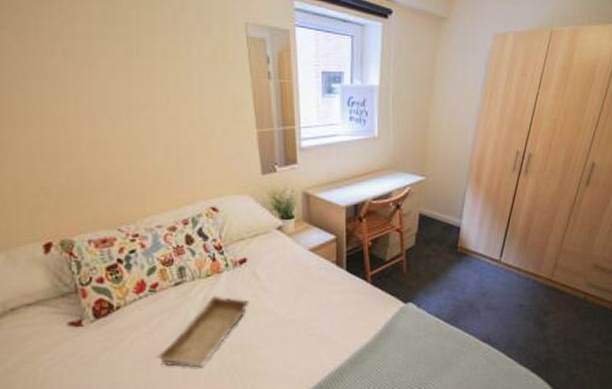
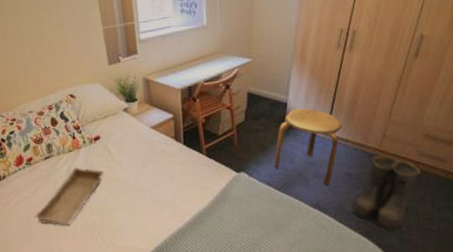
stool: none [445,233,515,318] -> present [274,108,342,185]
boots: none [523,285,589,367] -> present [352,155,421,233]

